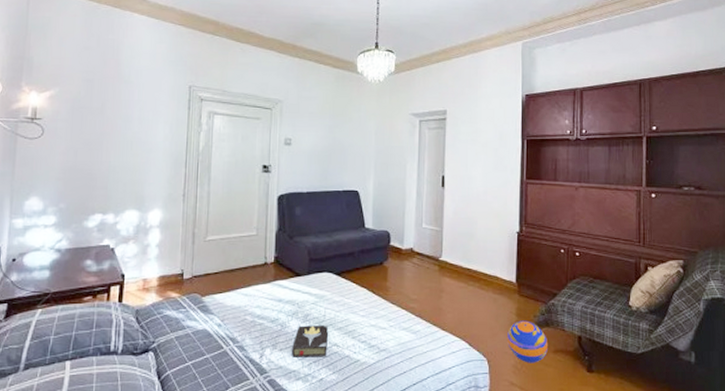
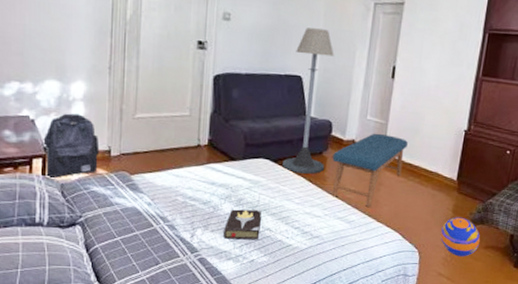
backpack: none [120,240,173,304] -> present [42,113,100,178]
floor lamp: none [346,146,387,285] -> present [282,28,334,174]
bench: none [393,240,464,315] -> present [332,133,408,207]

